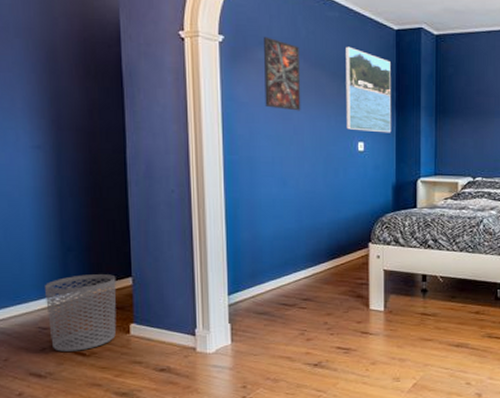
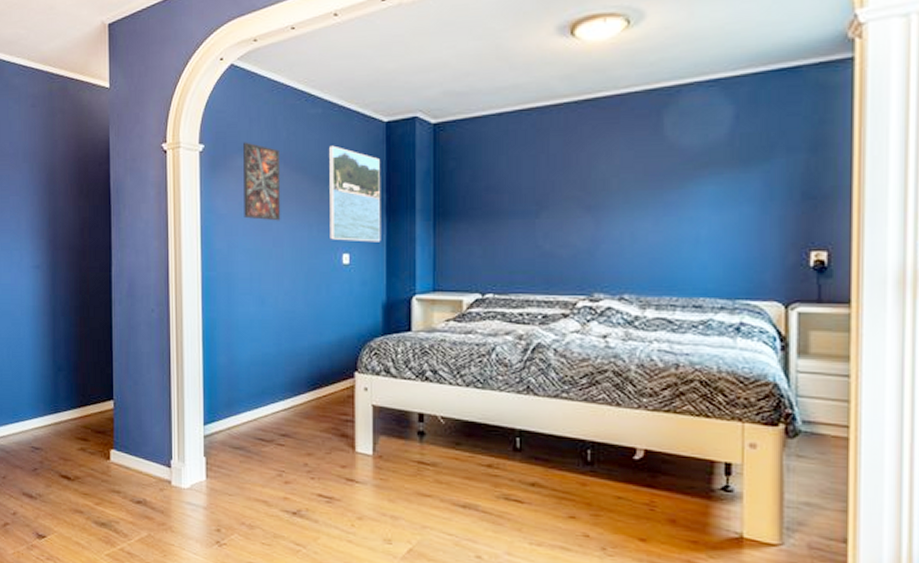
waste bin: present [45,274,117,352] -> none [38,395,99,474]

